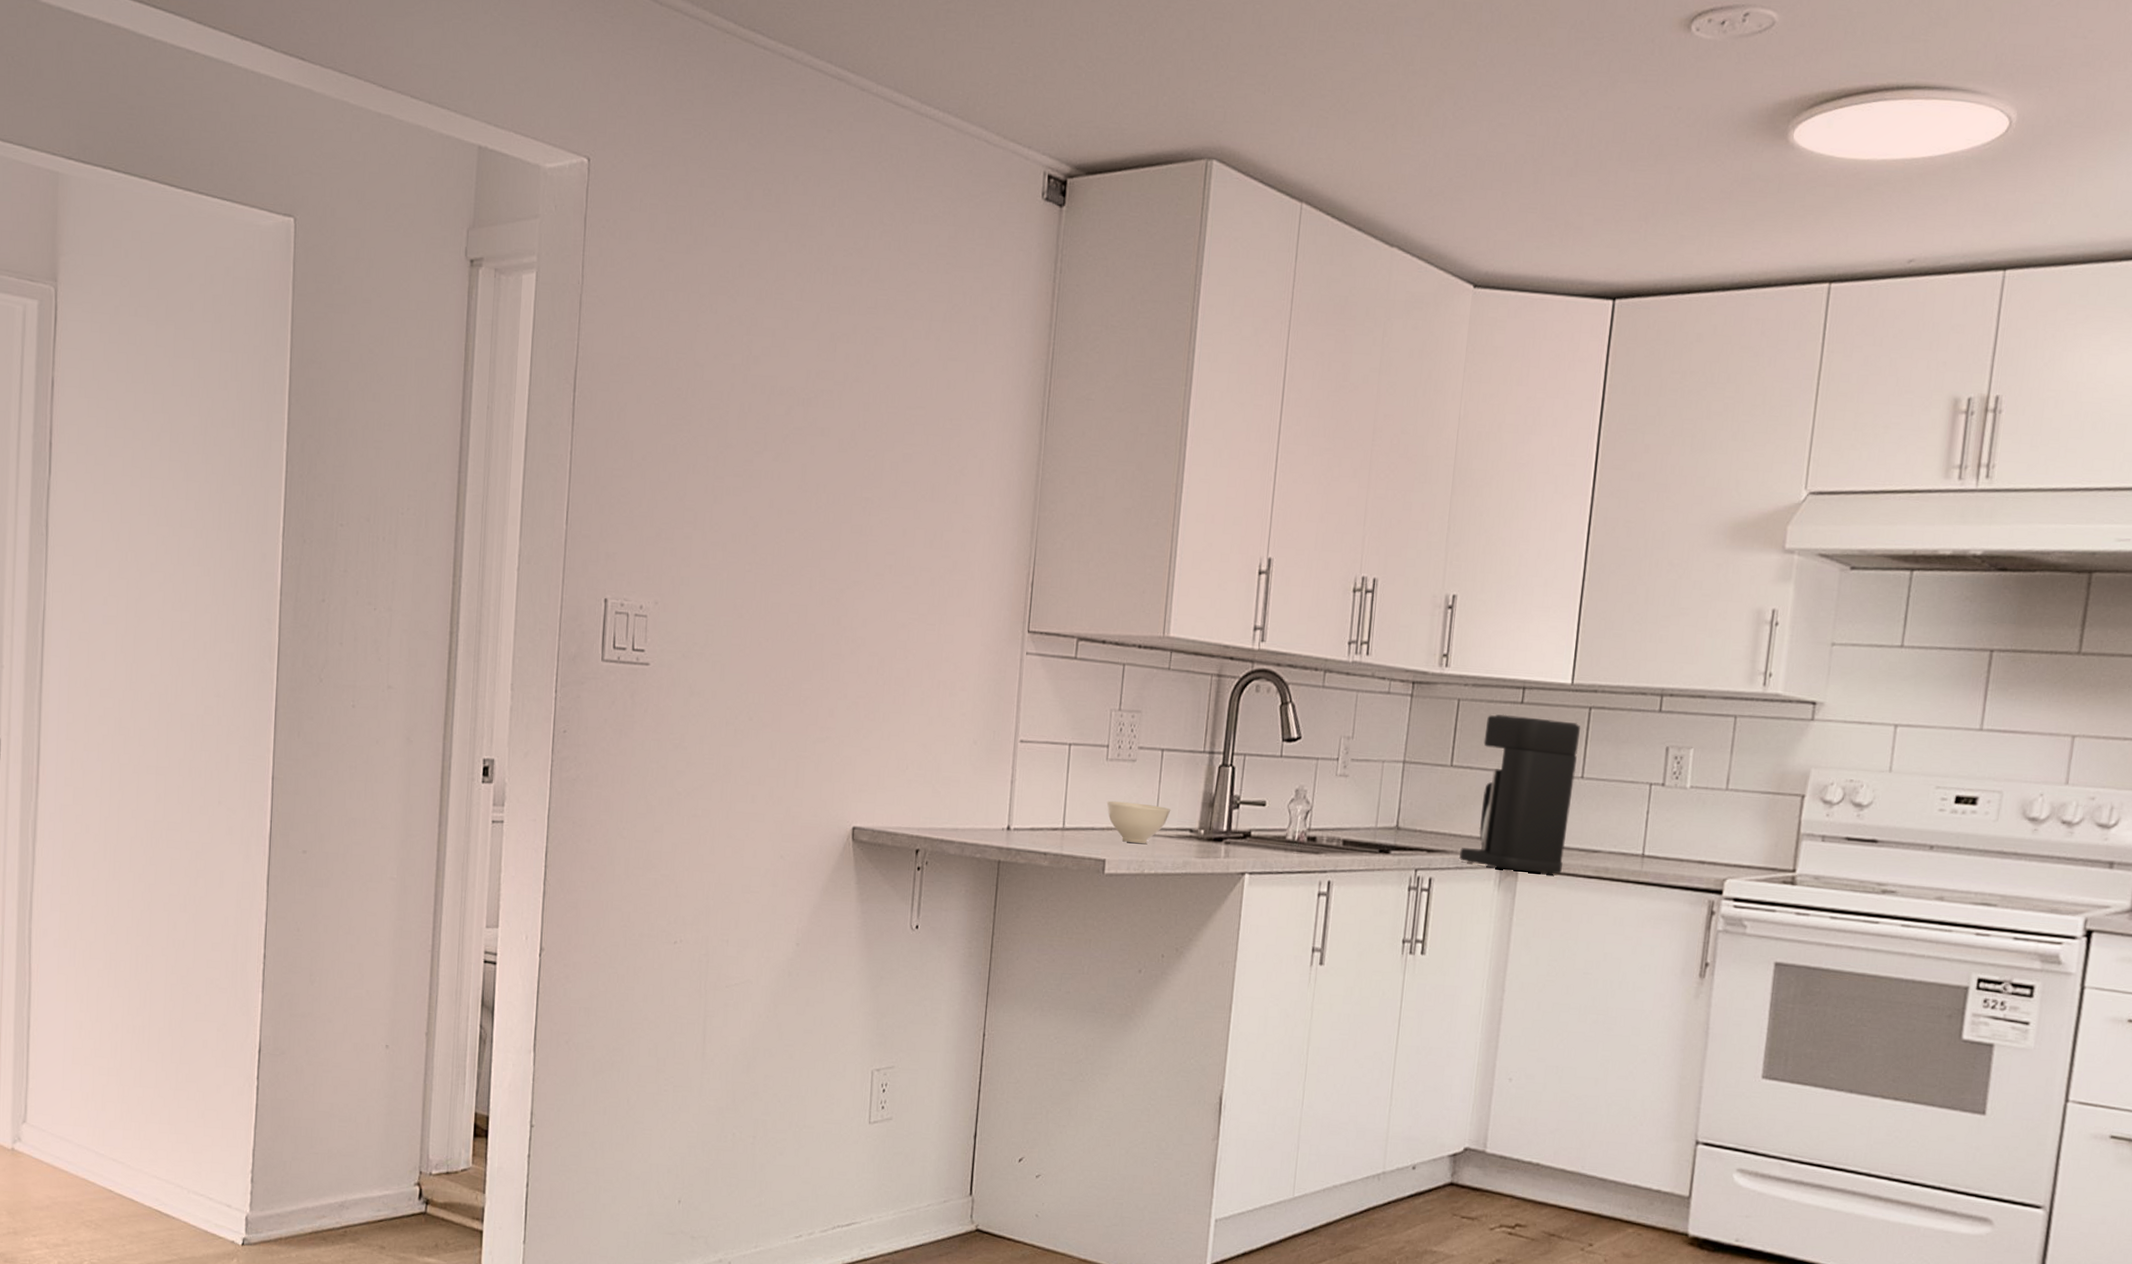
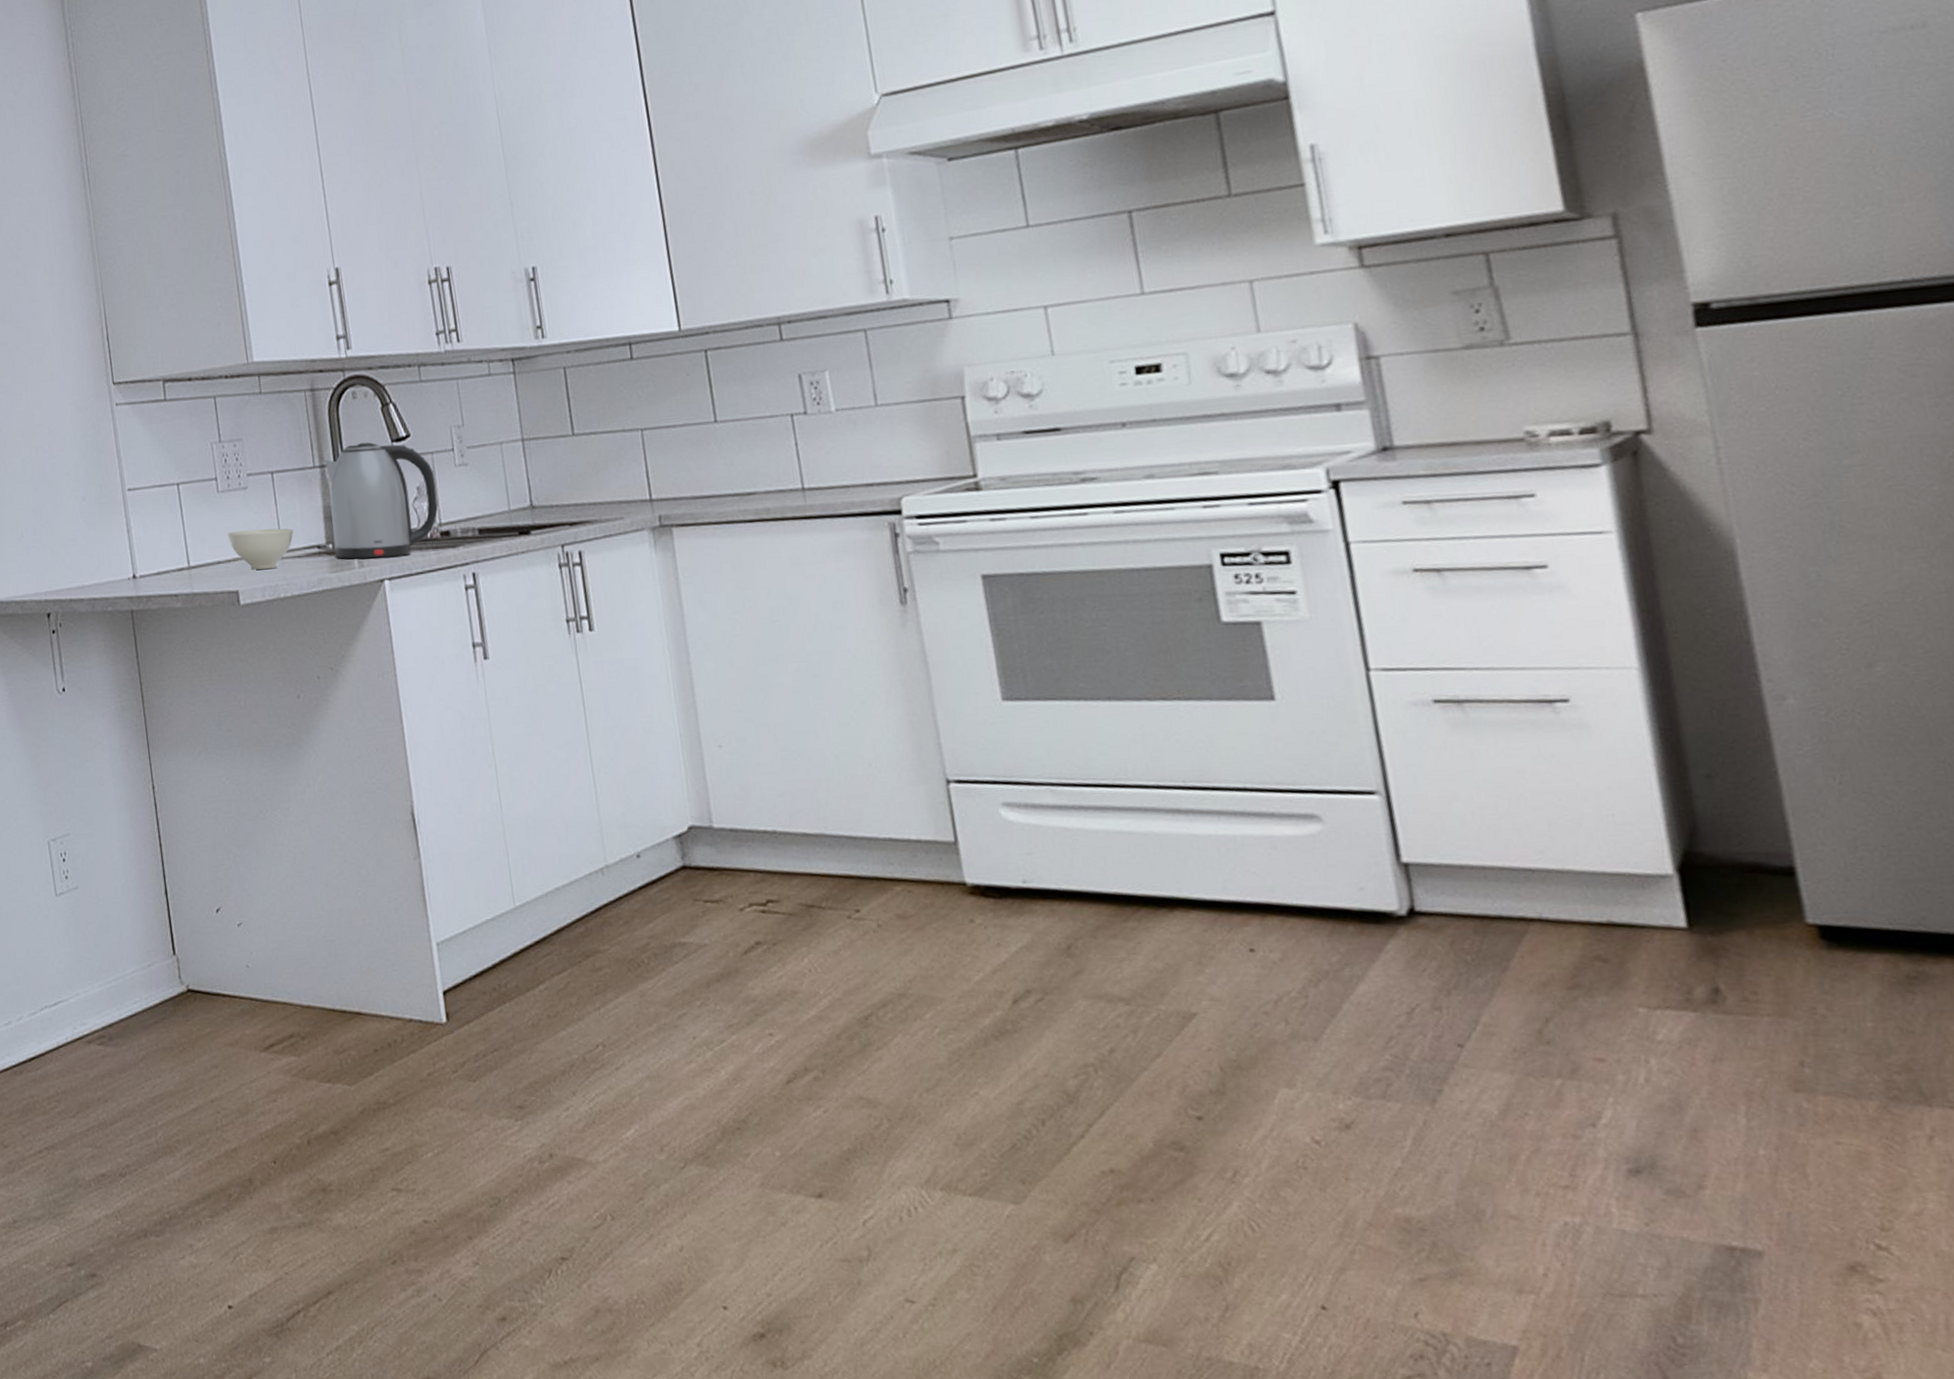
kettle: none [1205,736,1315,854] -> present [324,442,438,559]
coffee maker: present [1459,714,1581,875] -> none [599,368,719,531]

